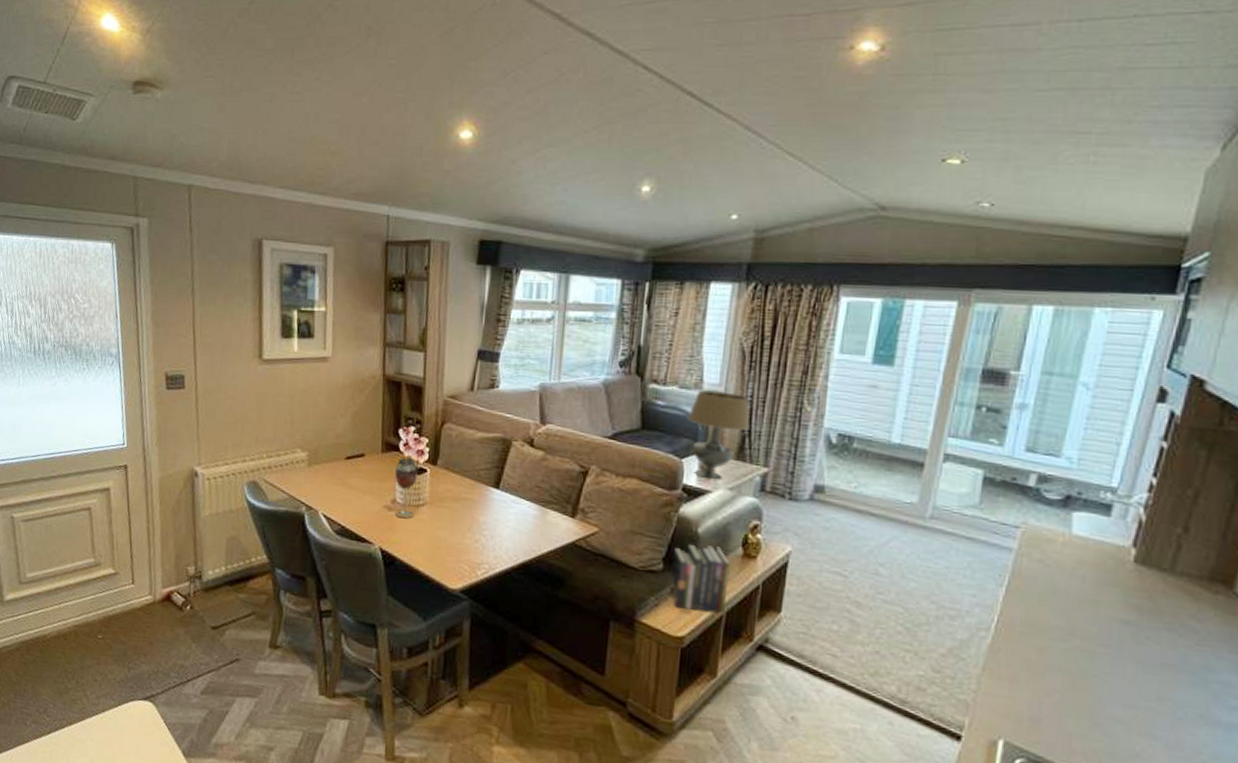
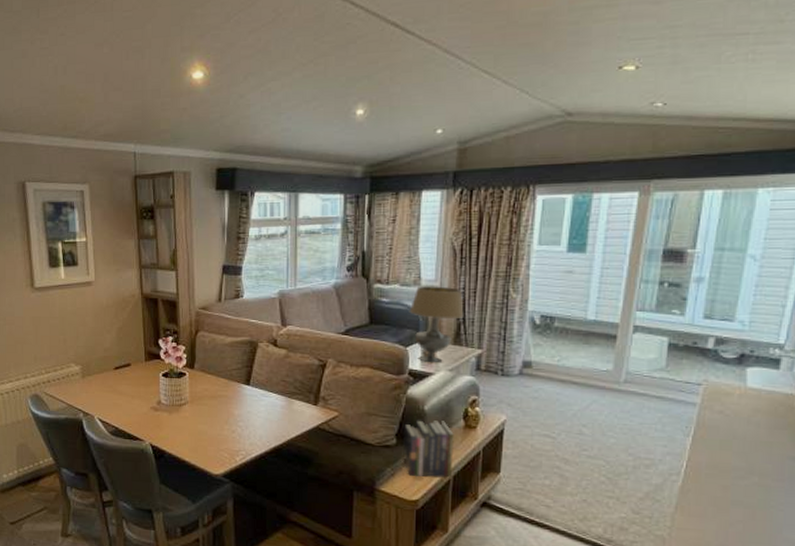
wineglass: present [395,458,418,519] -> none [159,364,178,417]

